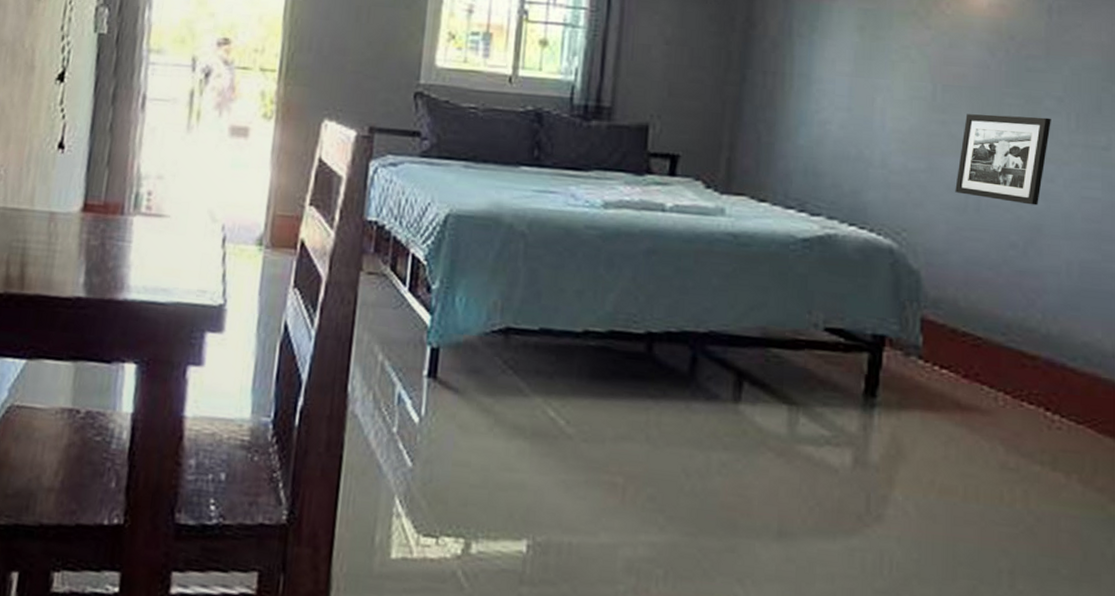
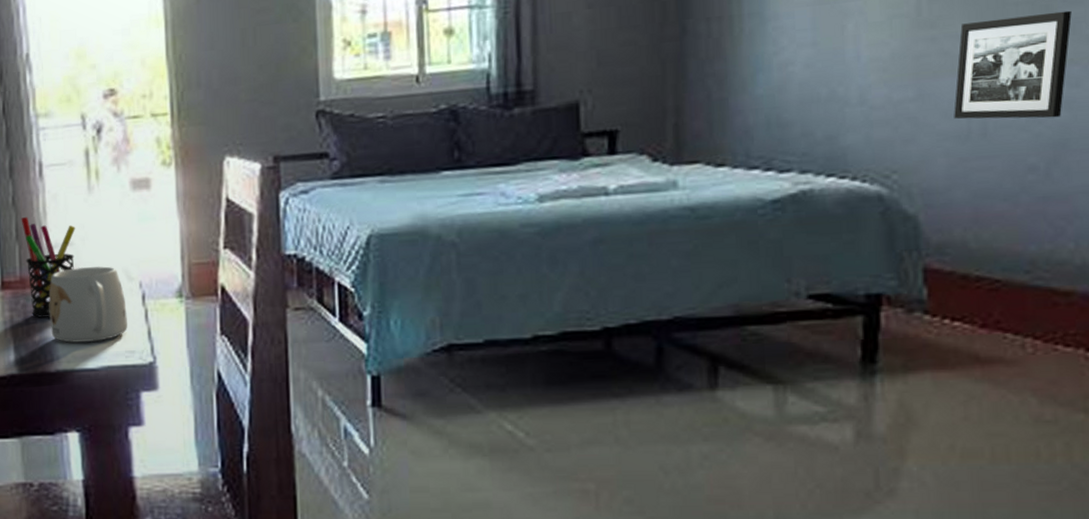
pen holder: none [110,144,169,246] -> present [21,216,76,318]
mug: none [126,201,206,277] -> present [49,266,128,343]

